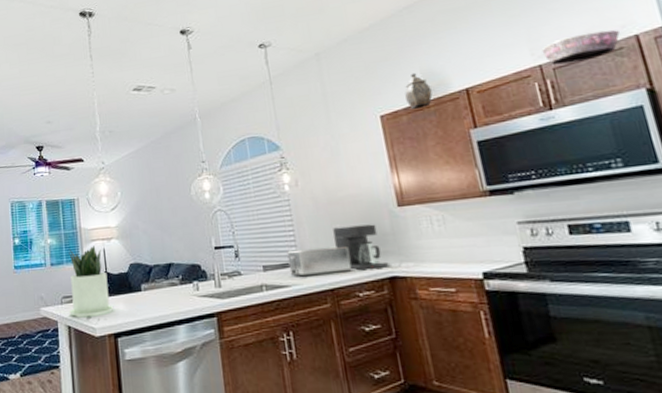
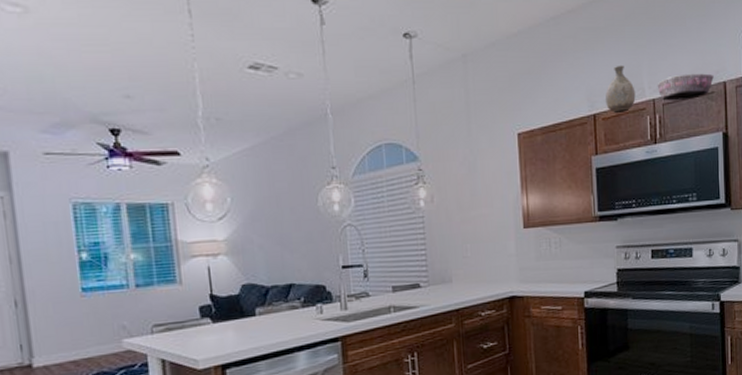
planter: present [68,246,114,318] -> none [161,263,222,349]
toaster: present [287,245,352,277] -> none [417,266,477,298]
coffee maker: present [333,224,389,271] -> none [463,245,510,291]
decorative jar: present [405,72,433,110] -> none [542,91,566,131]
vase: none [477,37,517,86] -> present [606,65,636,114]

